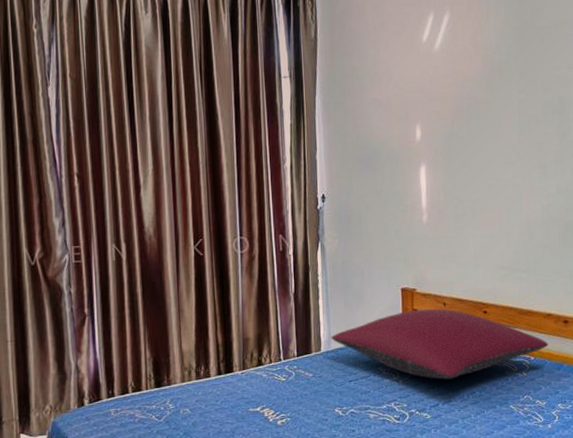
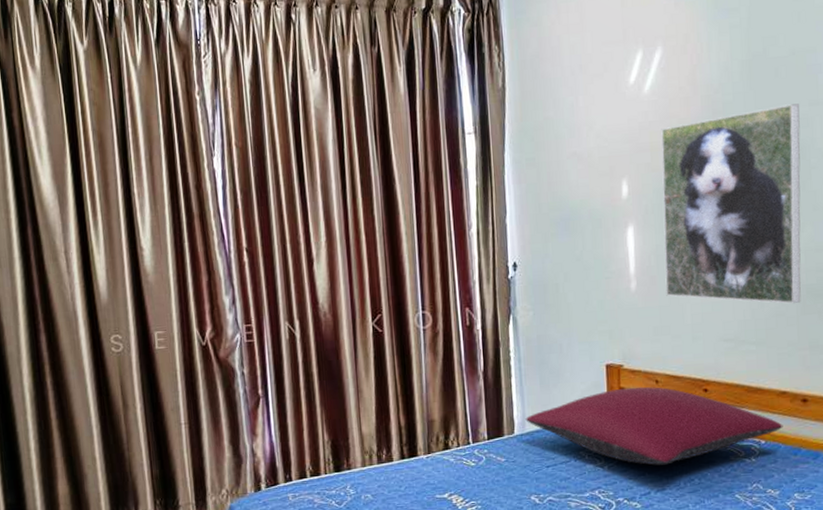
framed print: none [449,67,563,238] -> present [661,103,801,304]

